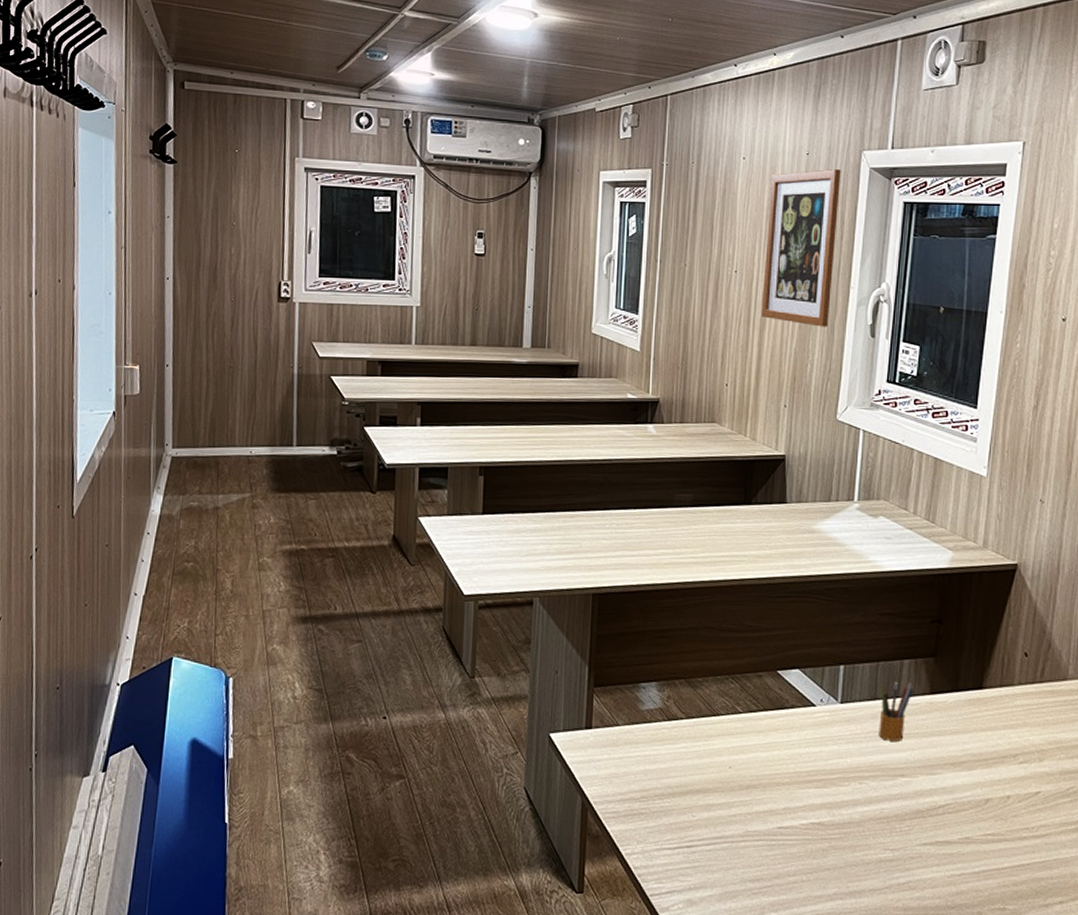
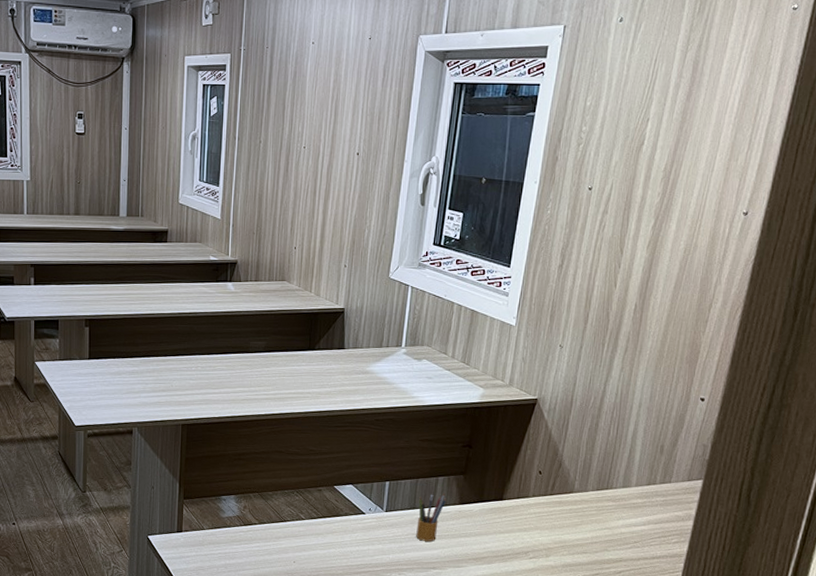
wall art: present [761,169,841,327] -> none [326,53,400,197]

